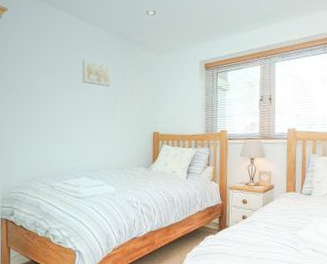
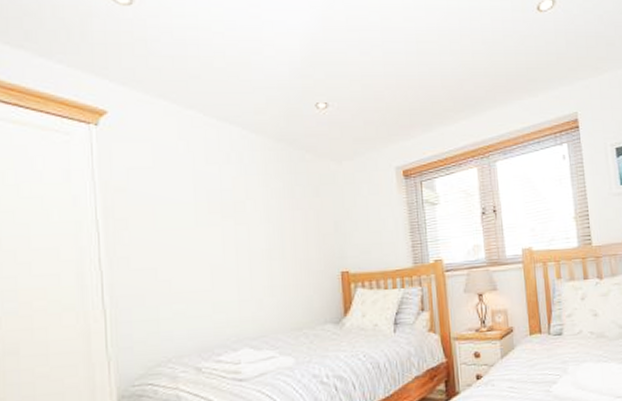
wall art: present [81,58,111,87] -> none [227,175,273,214]

